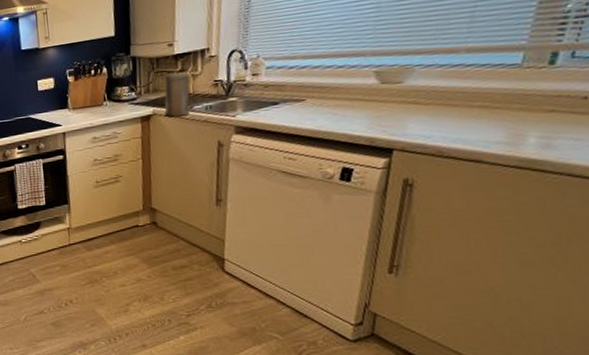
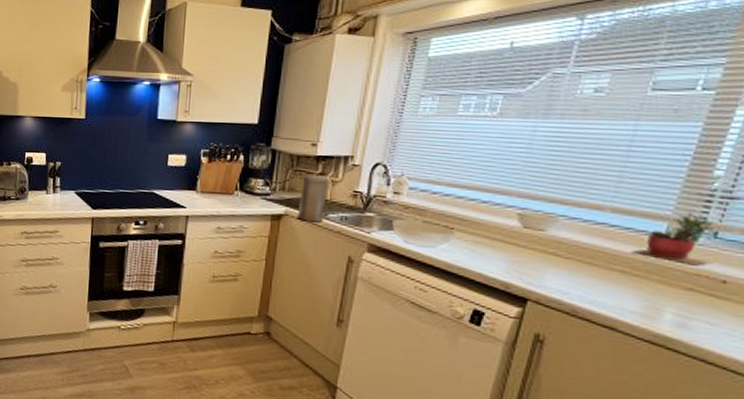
bowl: none [255,96,318,121] -> present [392,219,457,249]
succulent plant: none [489,37,577,89] -> present [631,212,720,266]

